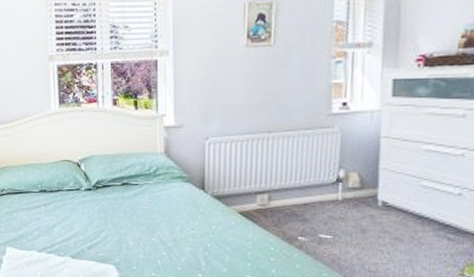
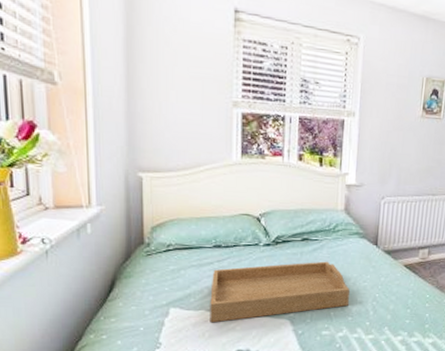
serving tray: none [39,206,176,264] -> present [210,261,350,323]

